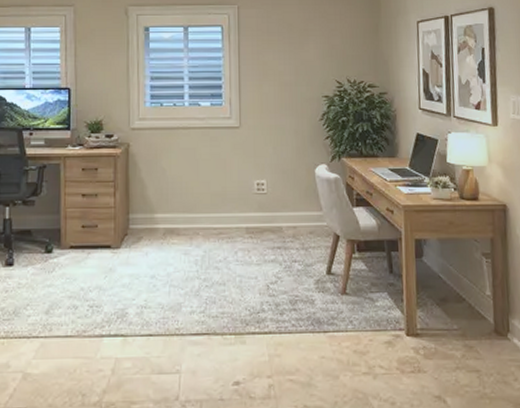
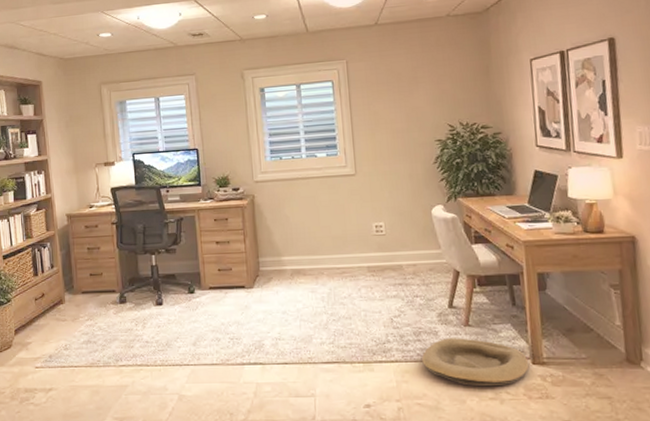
dog bed: none [297,307,403,360] -> present [422,338,529,387]

